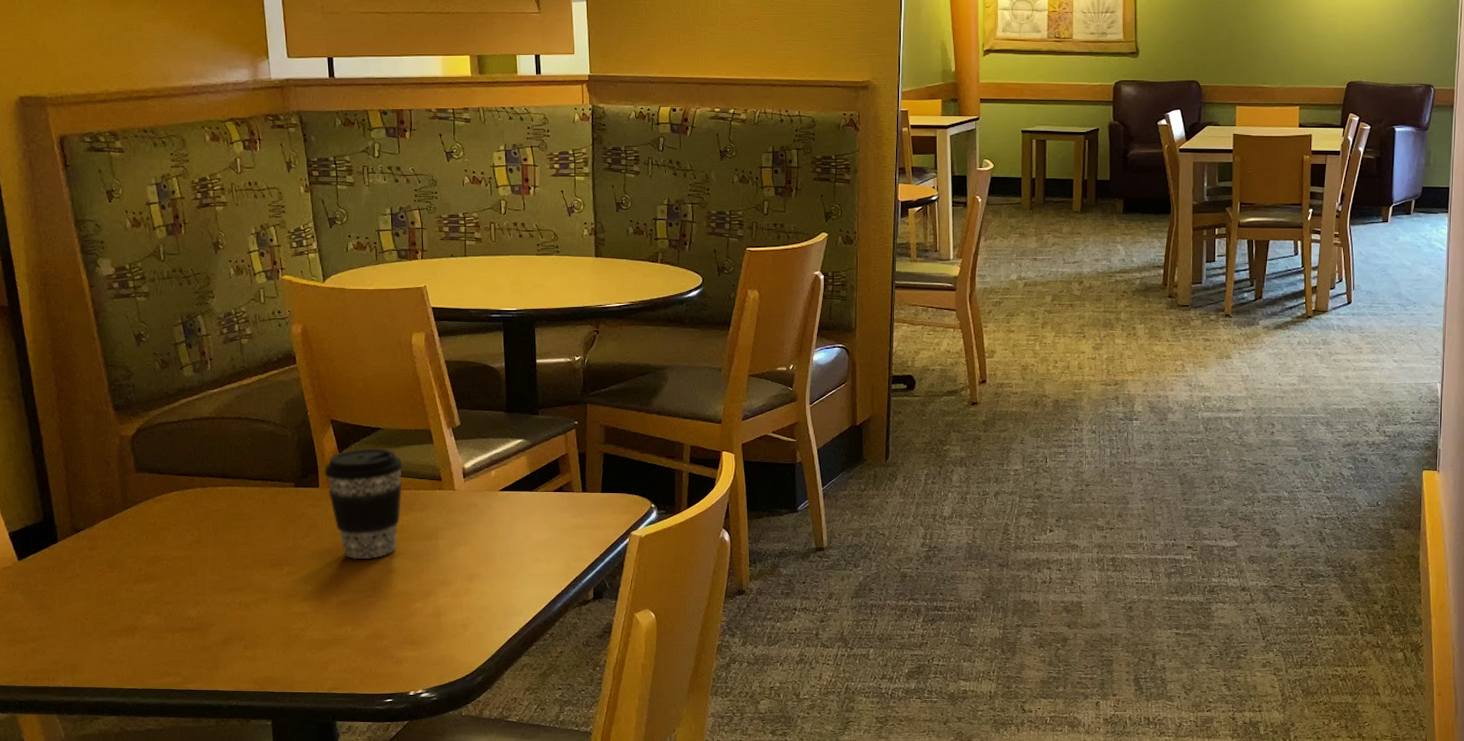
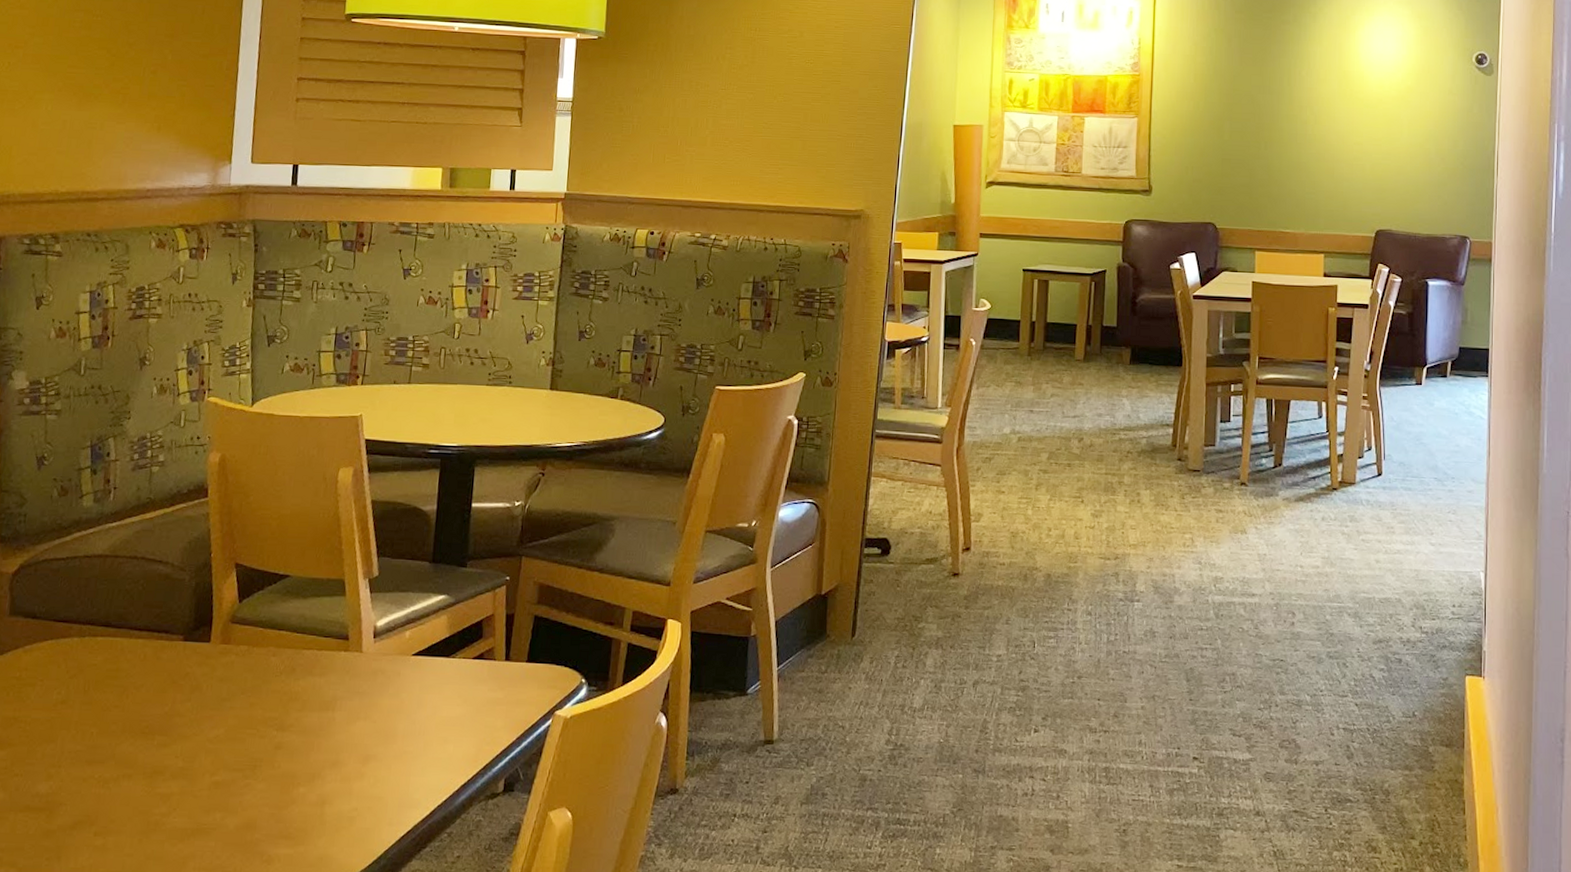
coffee cup: present [323,448,403,560] -> none [218,598,308,732]

